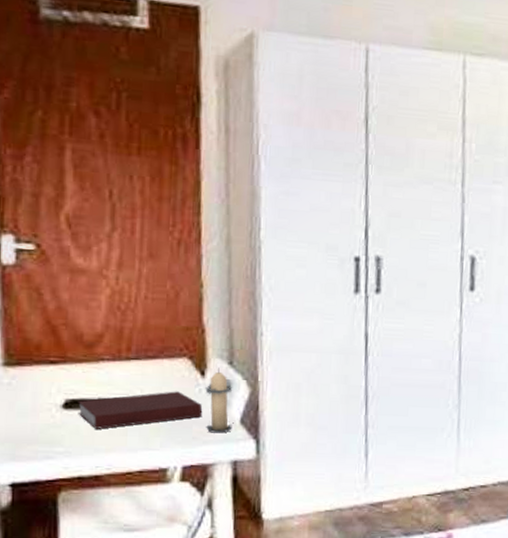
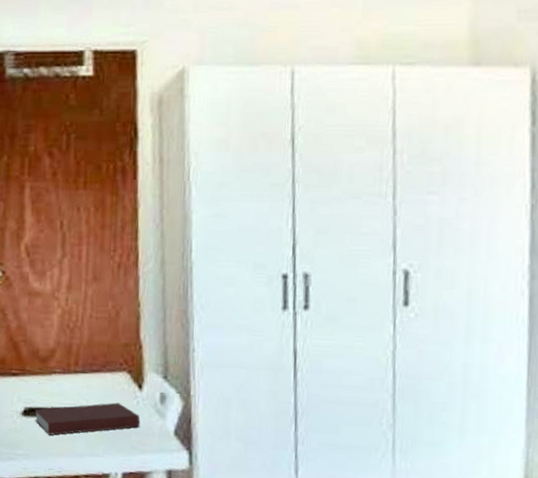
candle: present [205,367,233,433] -> none [142,381,168,444]

